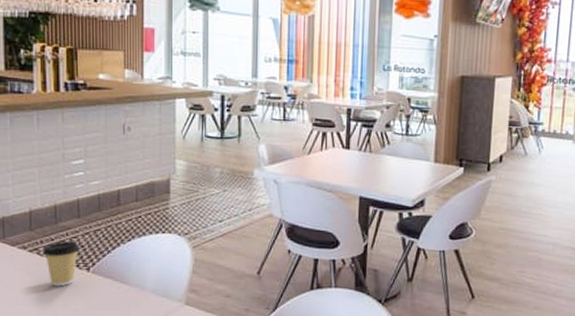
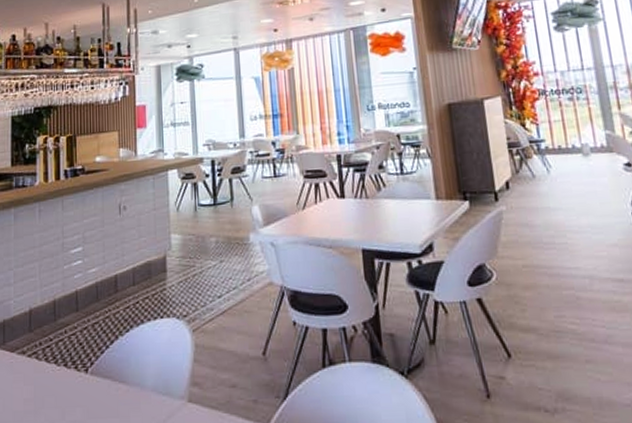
coffee cup: present [43,241,81,287] -> none [41,339,79,395]

